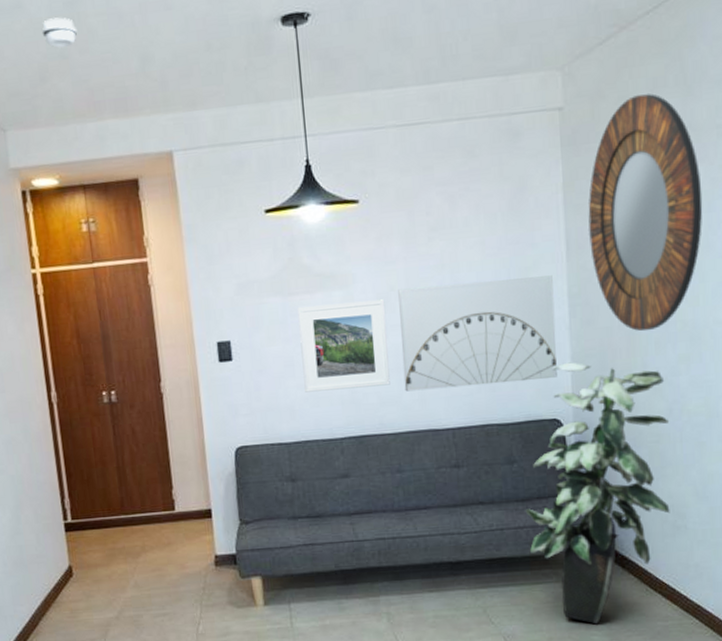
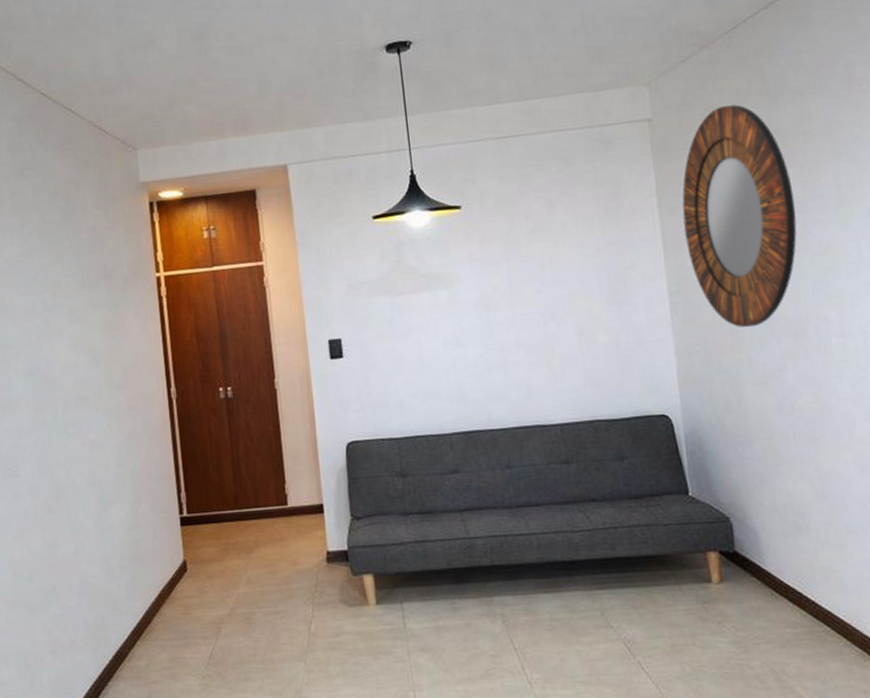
smoke detector: present [41,17,78,48] -> none [171,51,203,77]
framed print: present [297,299,390,392] -> none [405,298,497,388]
wall art: present [398,275,557,392] -> none [501,274,663,388]
indoor plant: present [525,362,670,625] -> none [638,358,790,631]

